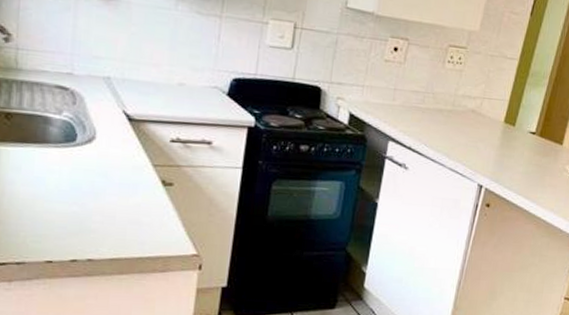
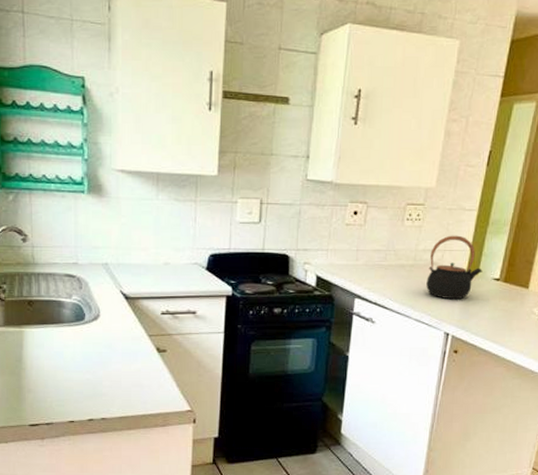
teapot: none [463,82,520,151] -> present [426,235,483,300]

